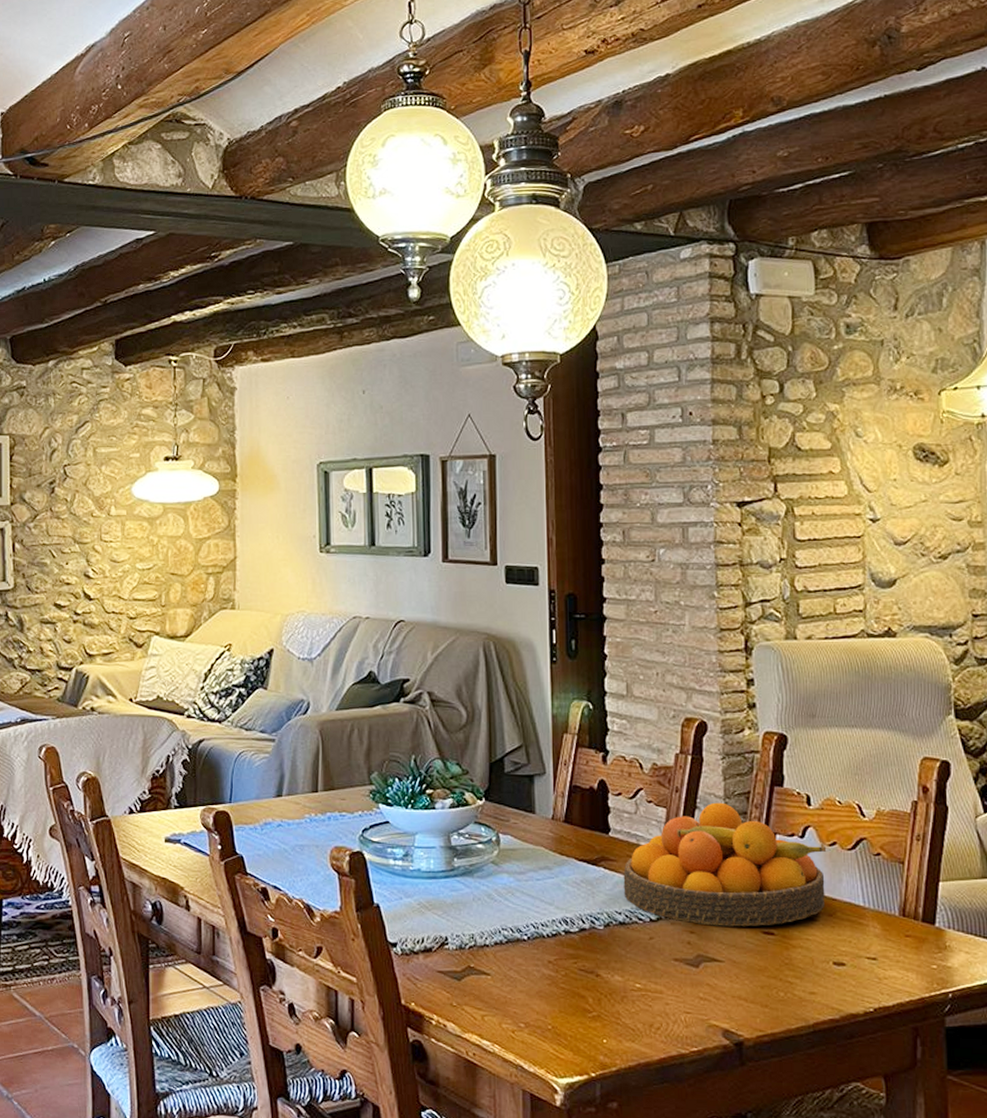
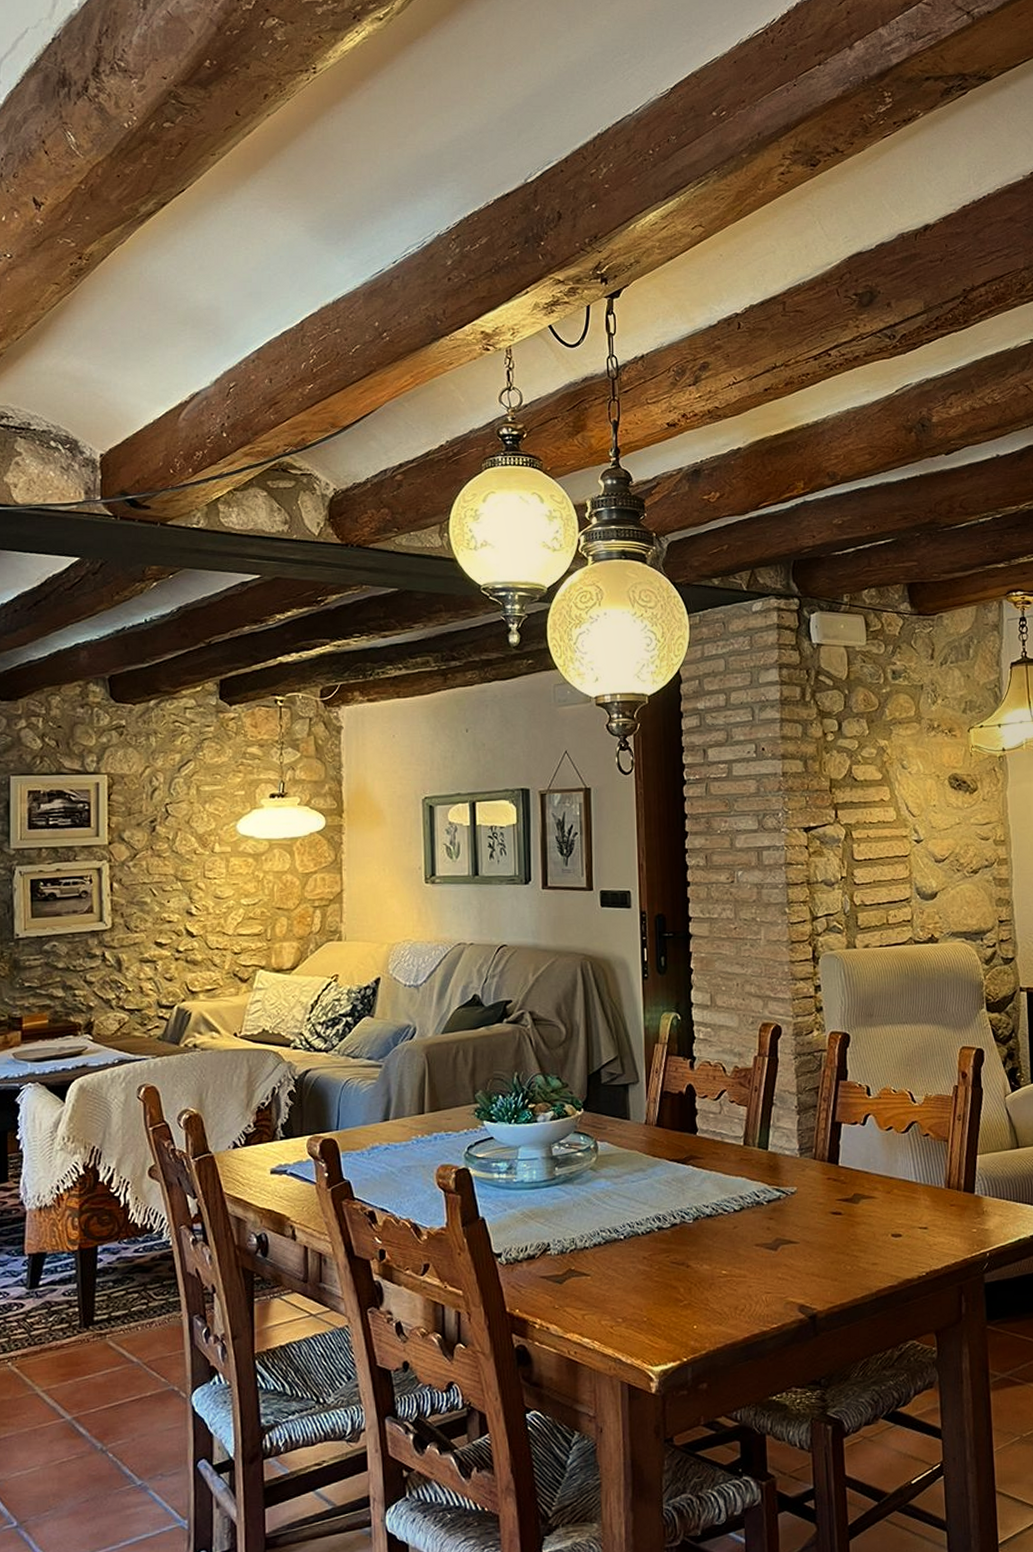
fruit bowl: present [623,802,827,927] -> none [710,1098,884,1211]

